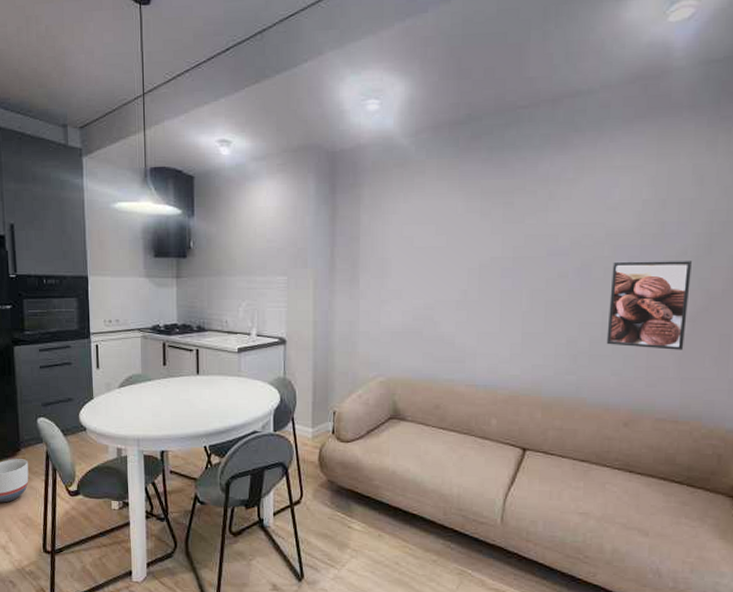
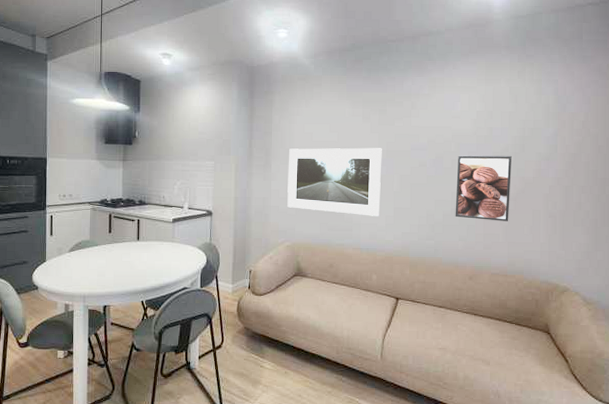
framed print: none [380,254,507,344] -> present [287,148,382,216]

